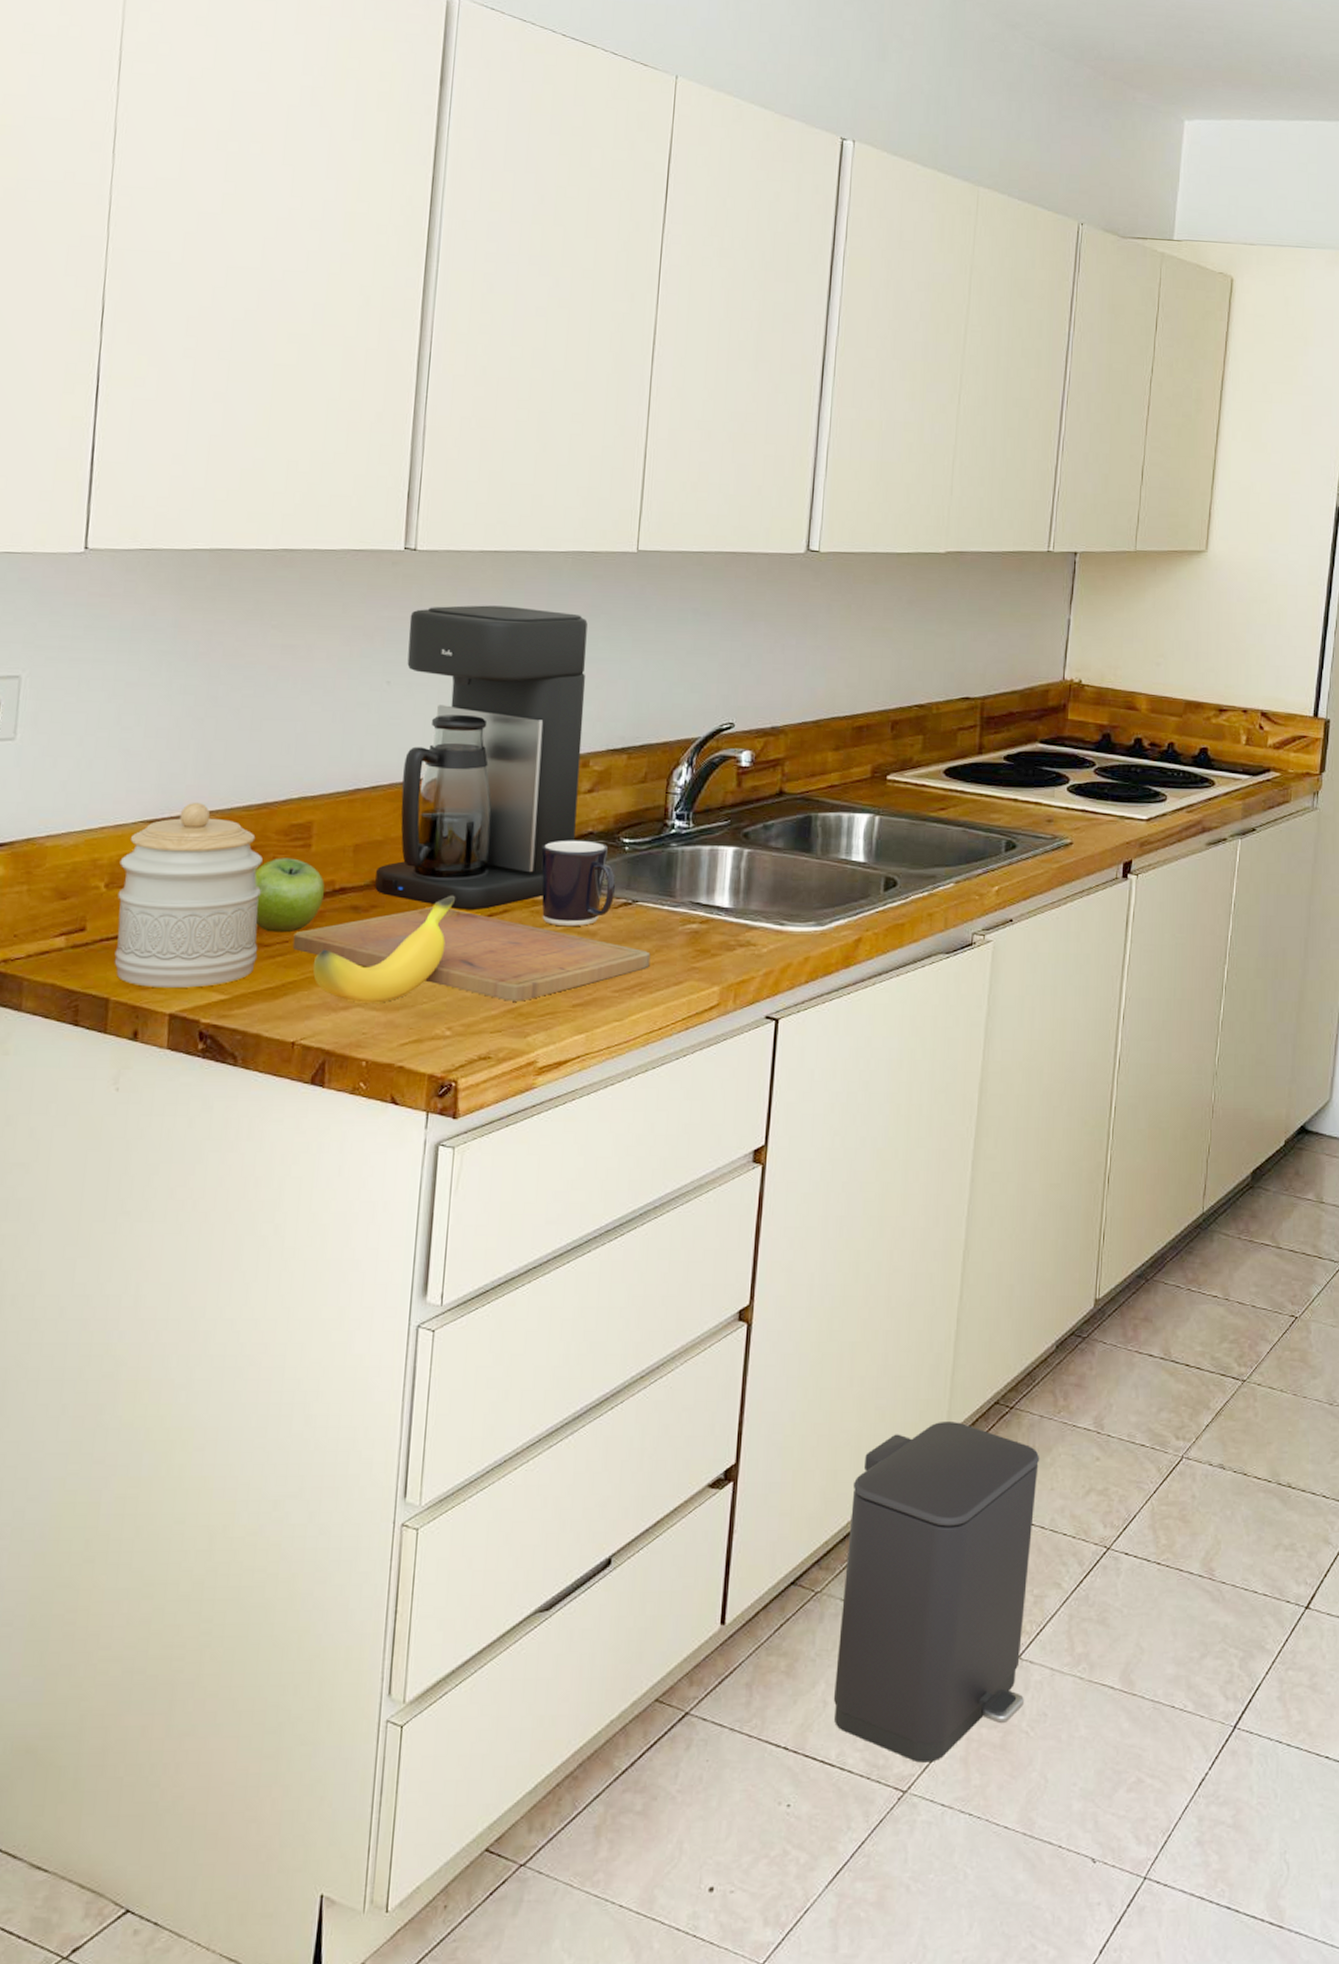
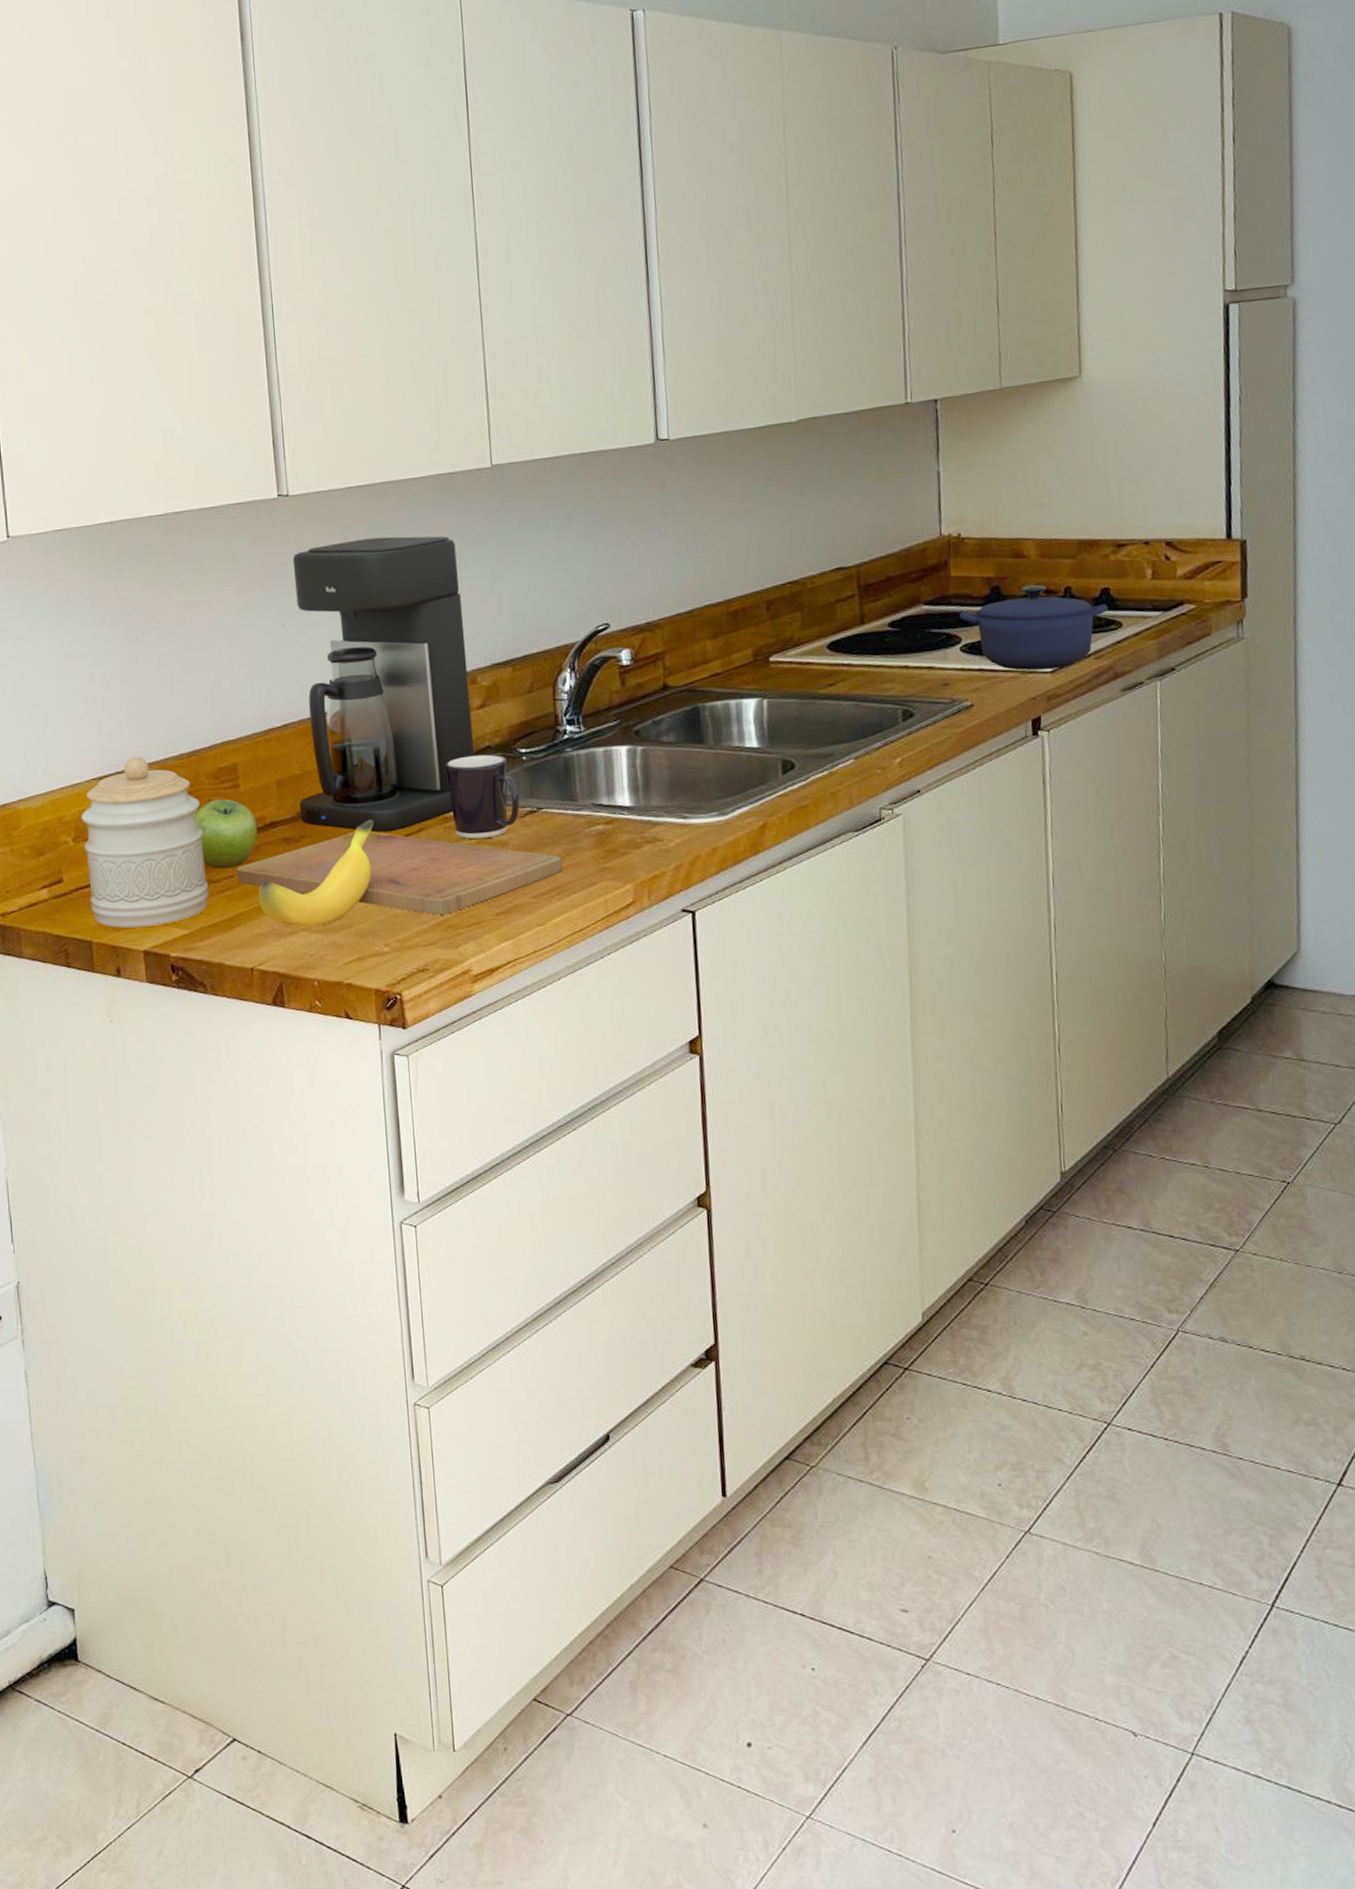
pedal bin: present [834,1422,1040,1763] -> none [834,1299,1039,1632]
cooking pot: none [1070,737,1204,818] -> present [959,585,1108,671]

